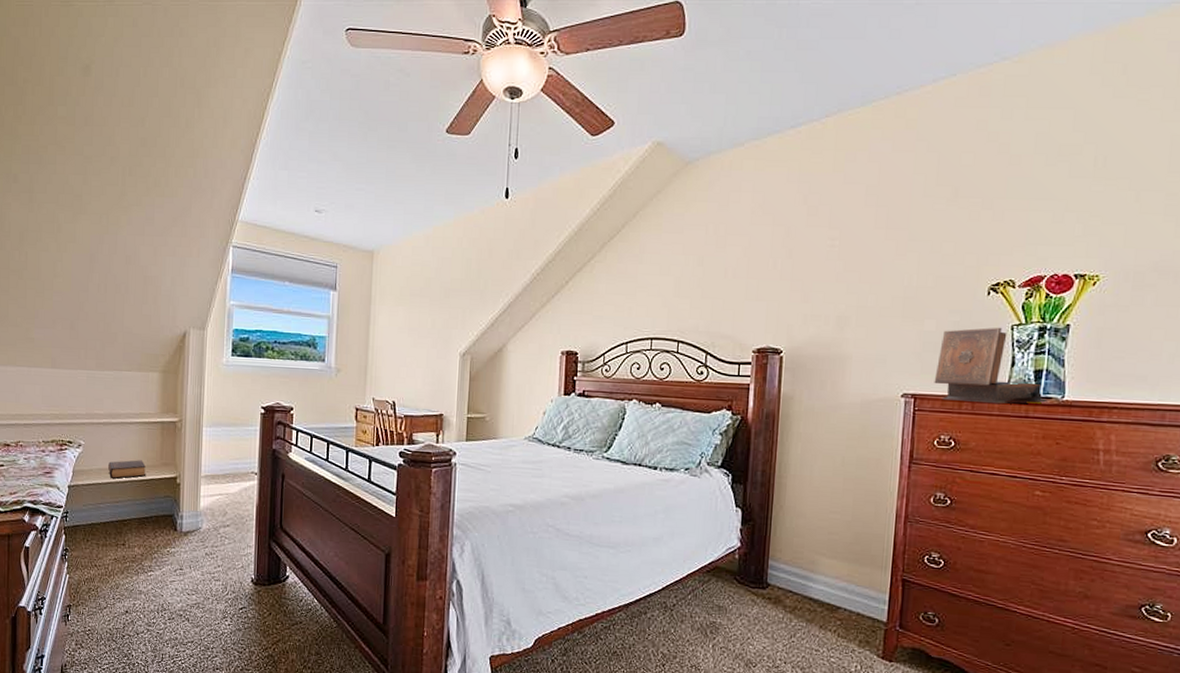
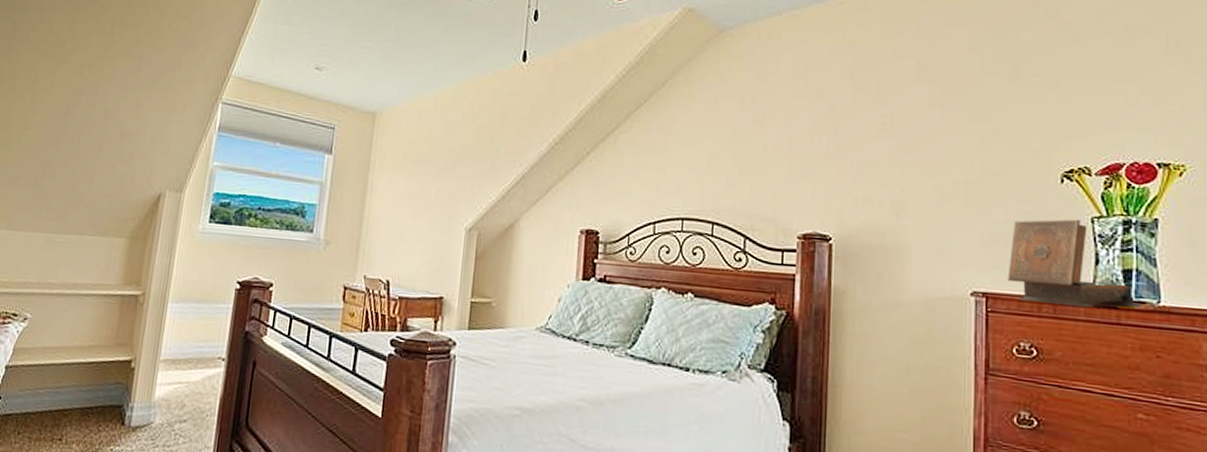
book: present [107,460,146,479] -> none [53,338,98,360]

